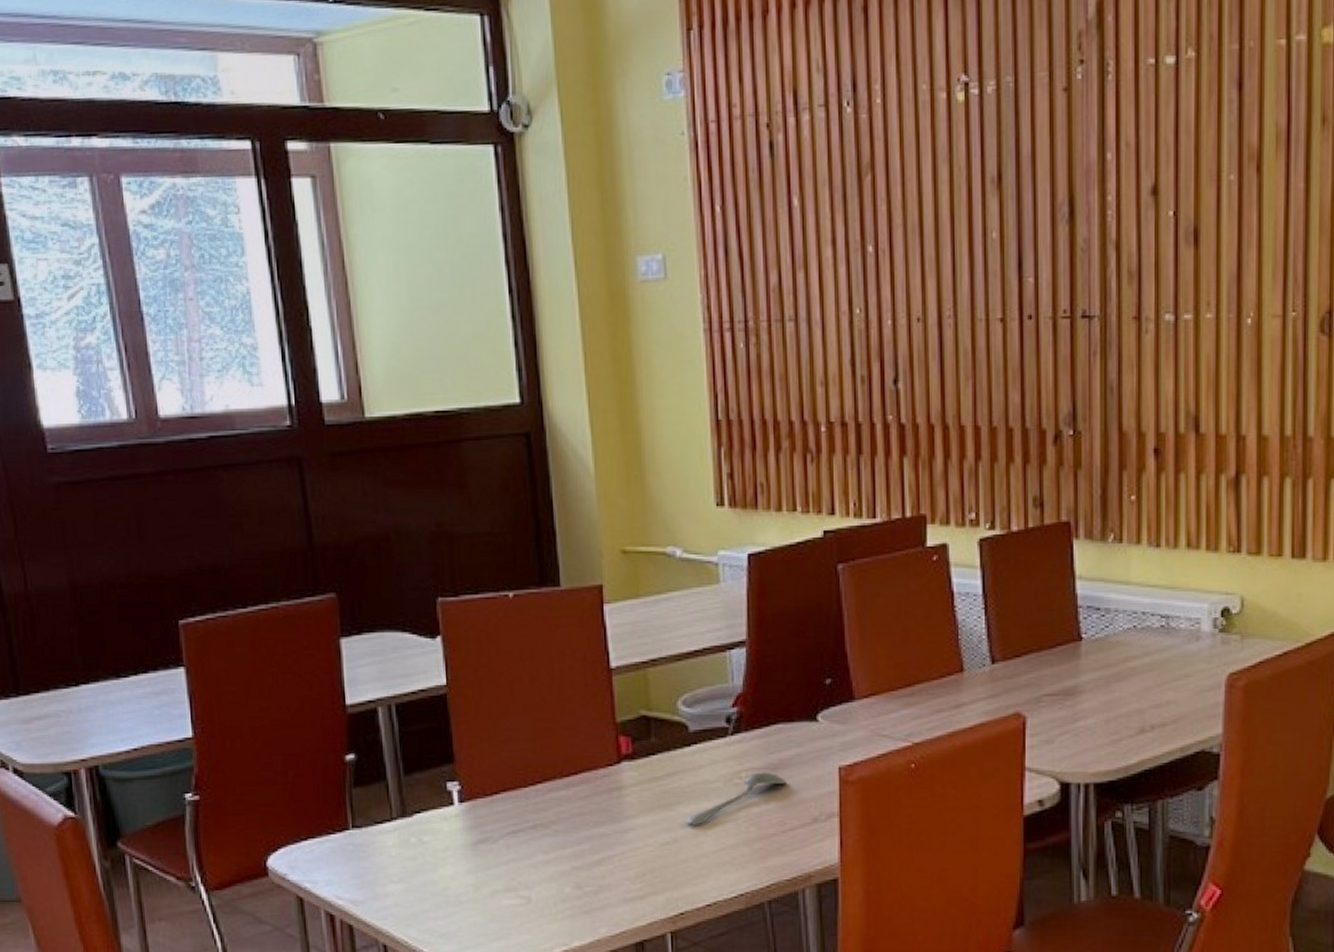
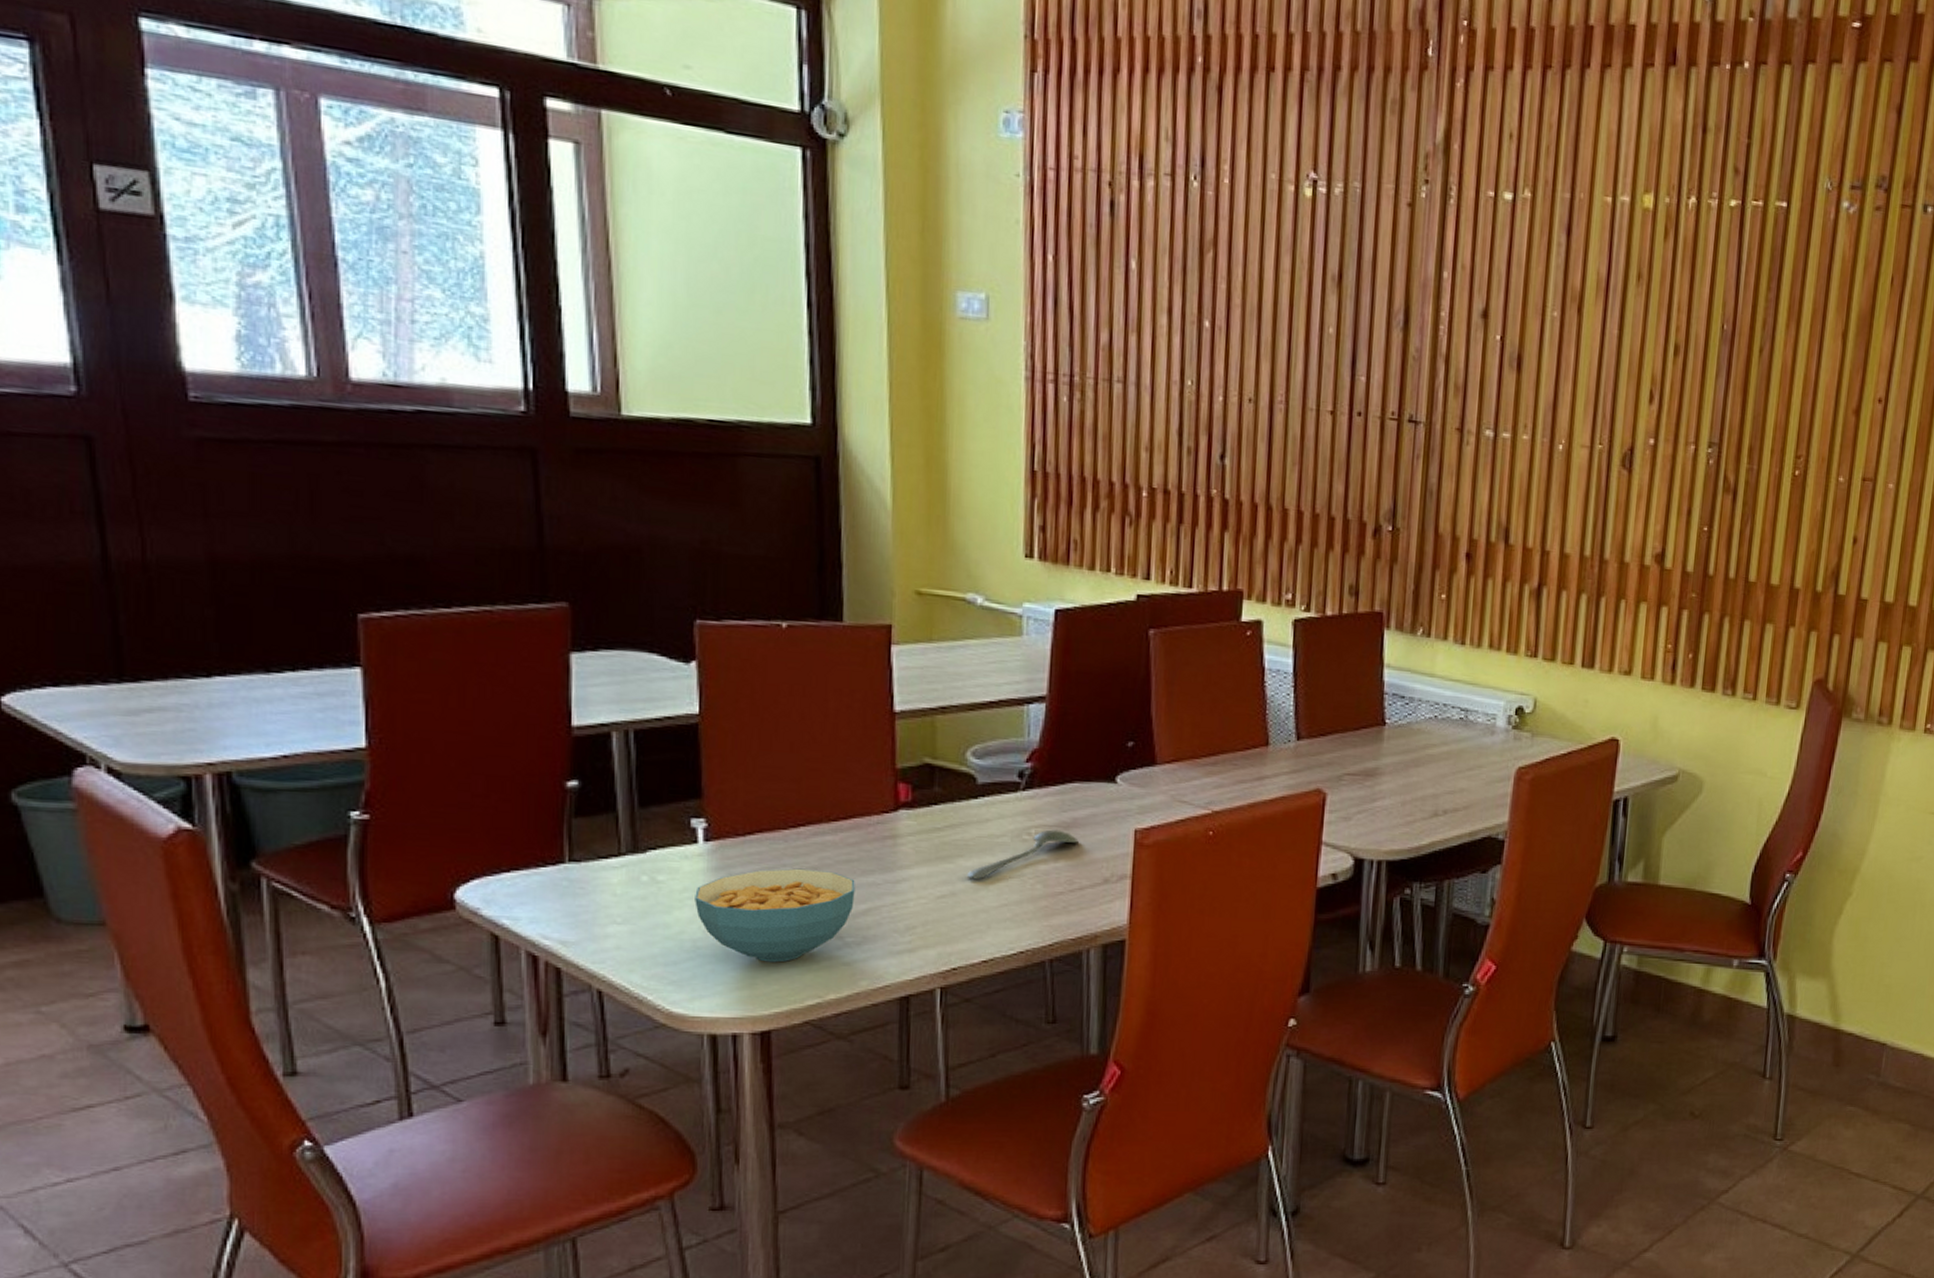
cereal bowl: none [455,823,589,913] -> present [695,868,855,963]

